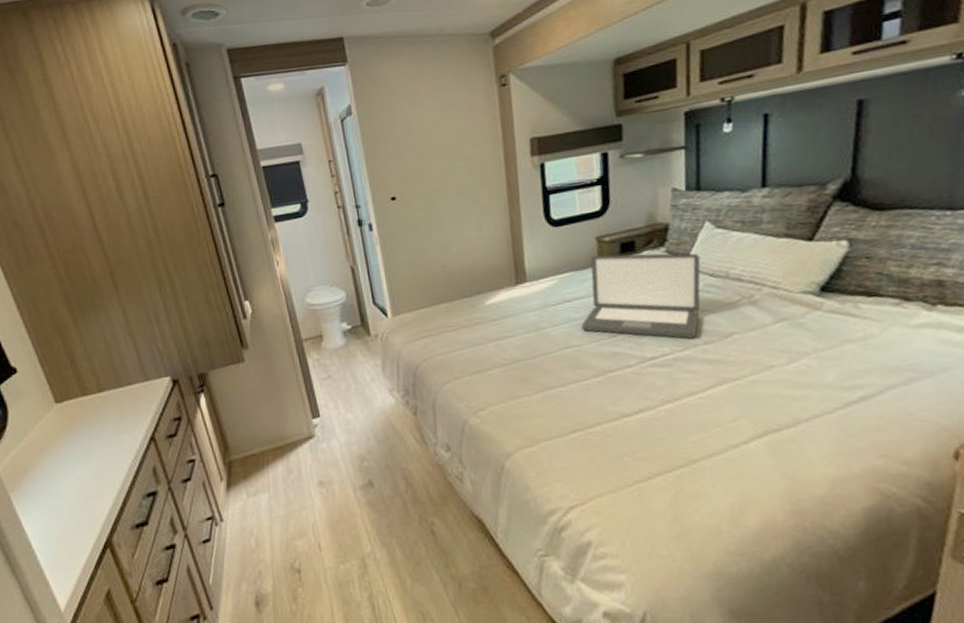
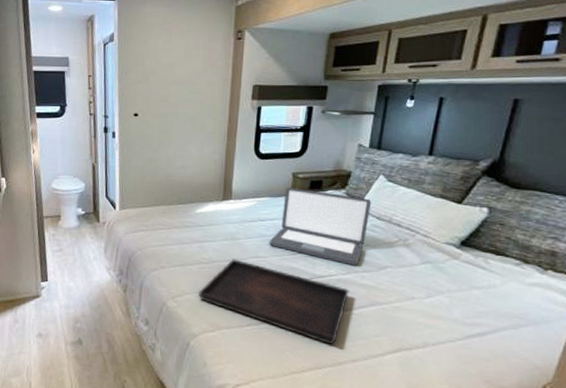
serving tray: none [504,353,691,441] -> present [197,258,349,345]

